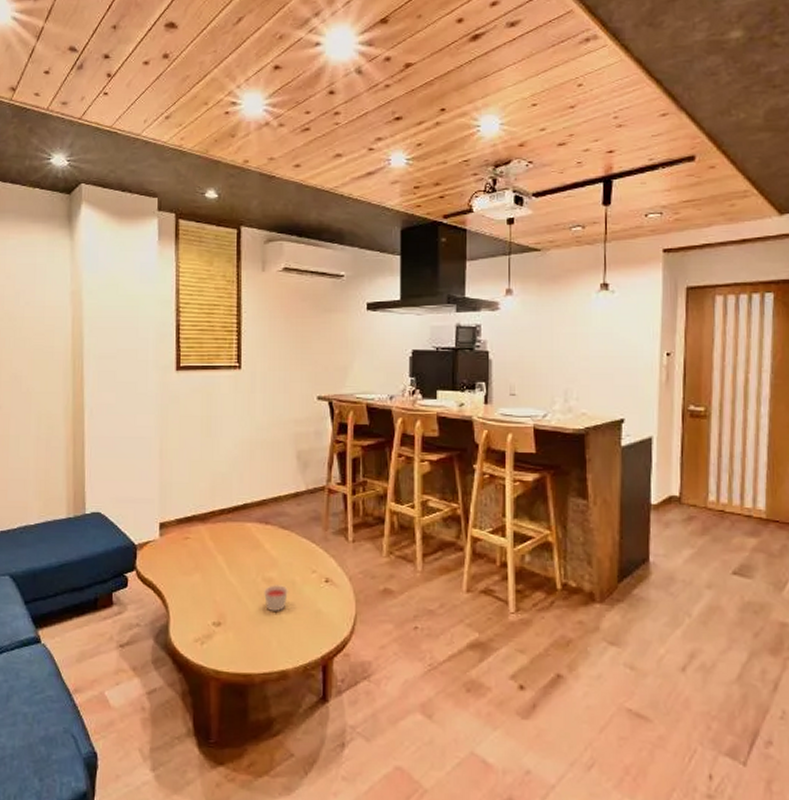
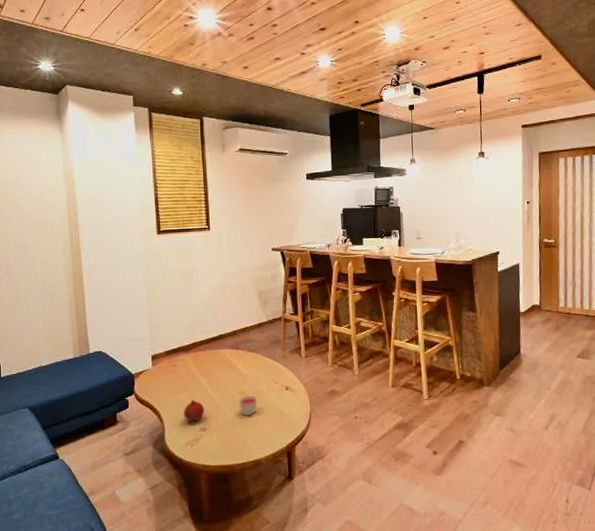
fruit: none [194,584,221,613] -> present [184,399,205,422]

